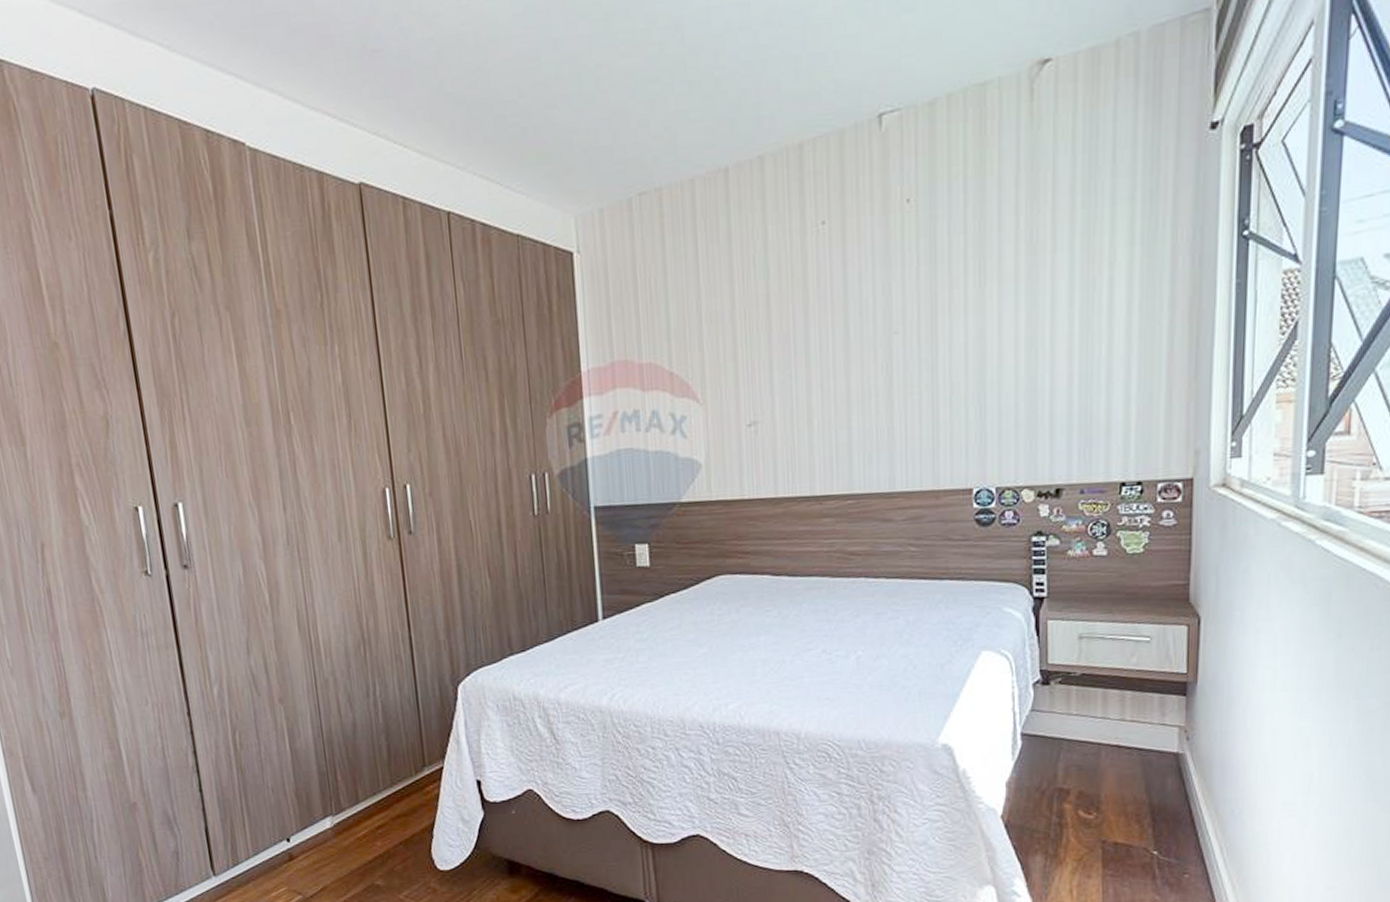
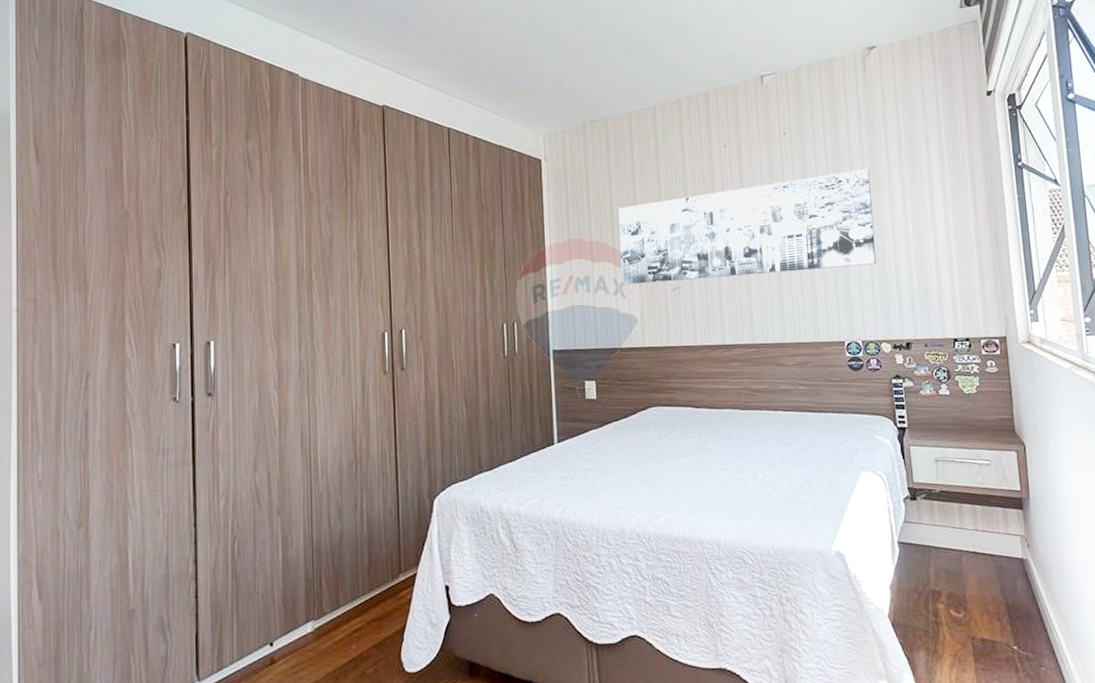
wall art: none [676,248,1027,420] -> present [618,168,877,285]

